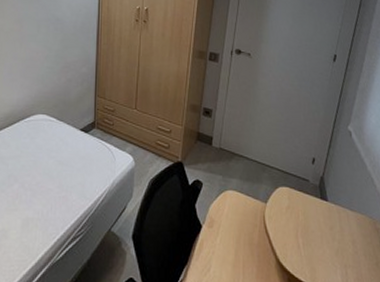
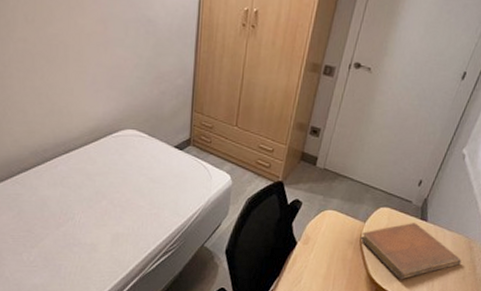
notebook: none [264,203,371,267] -> present [360,223,461,280]

